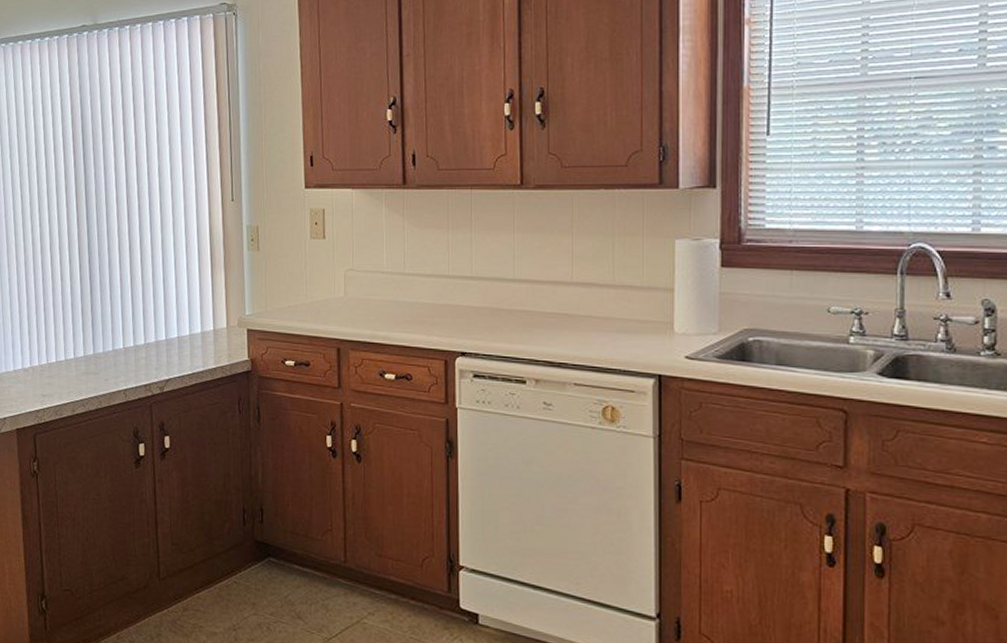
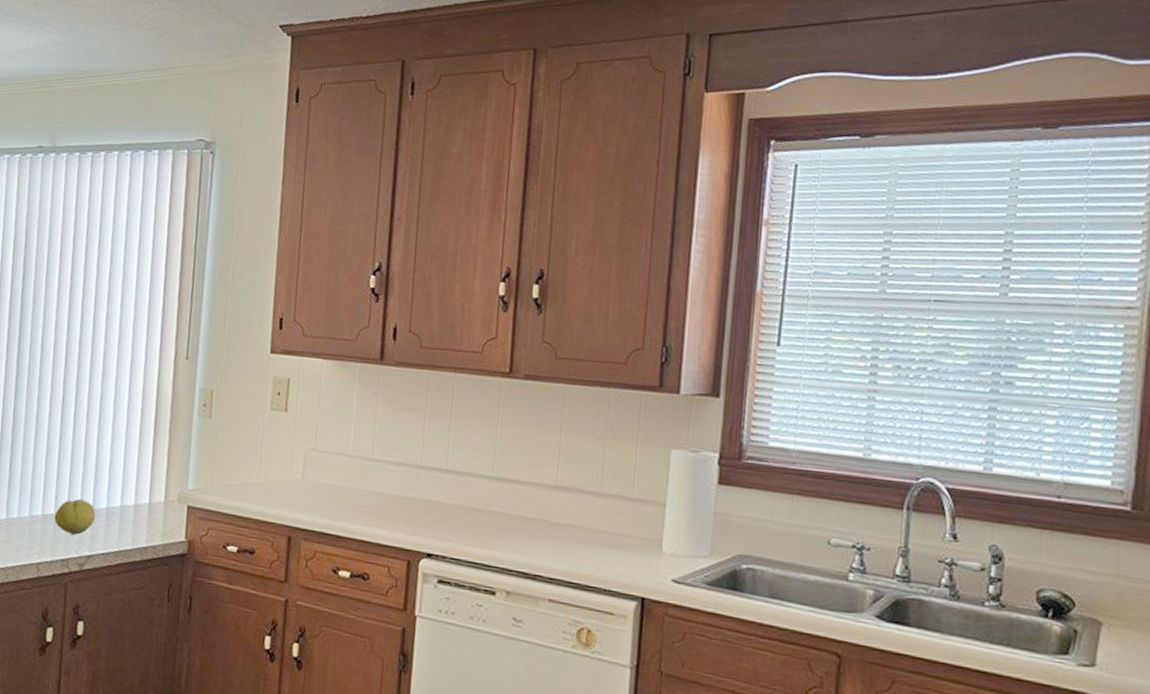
fruit: none [134,332,169,363] -> present [54,499,96,535]

